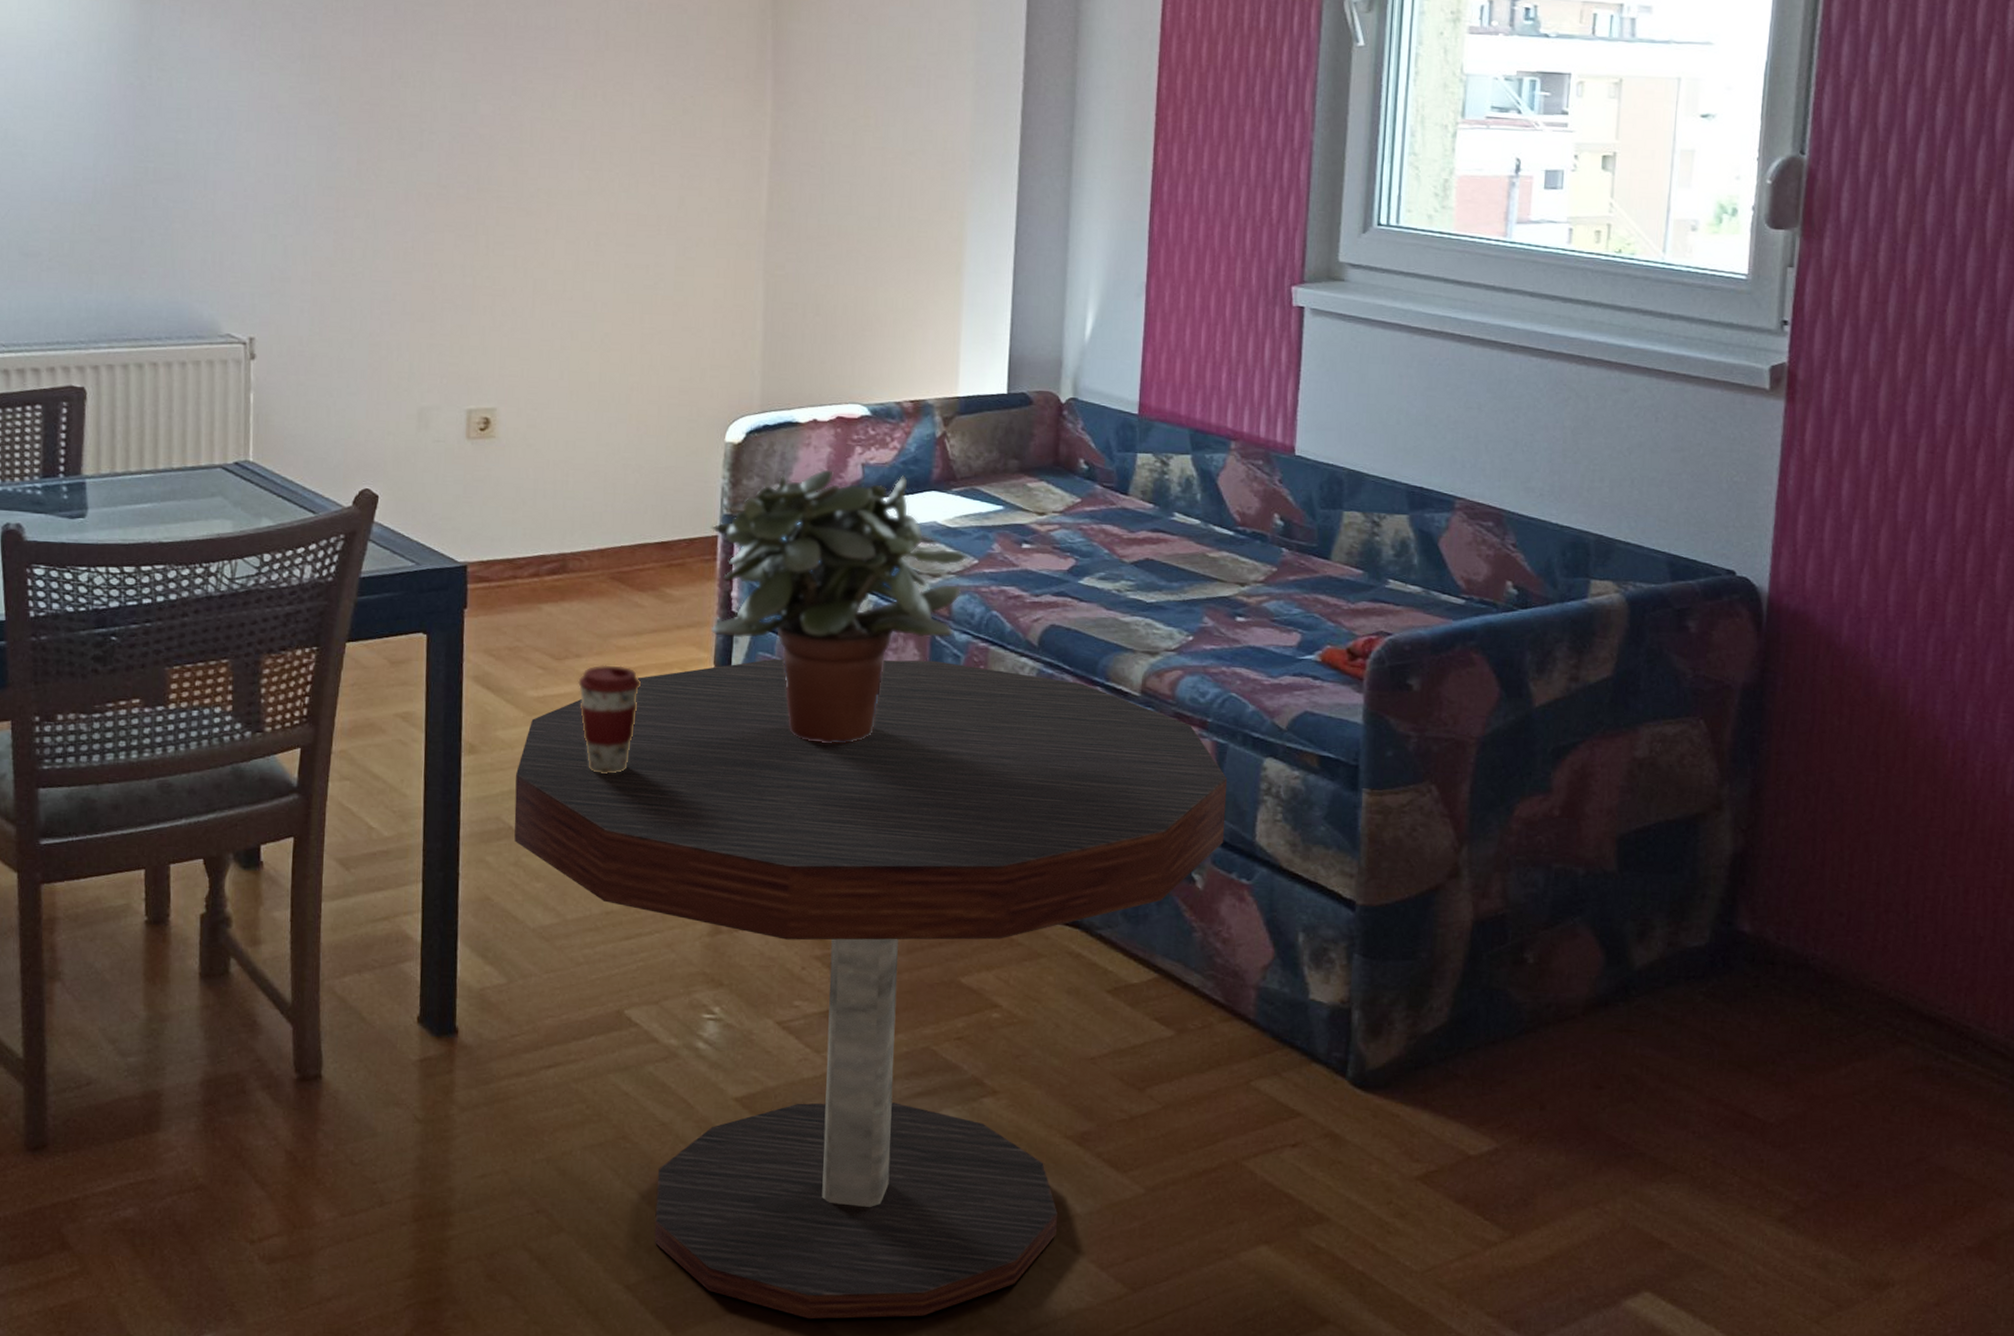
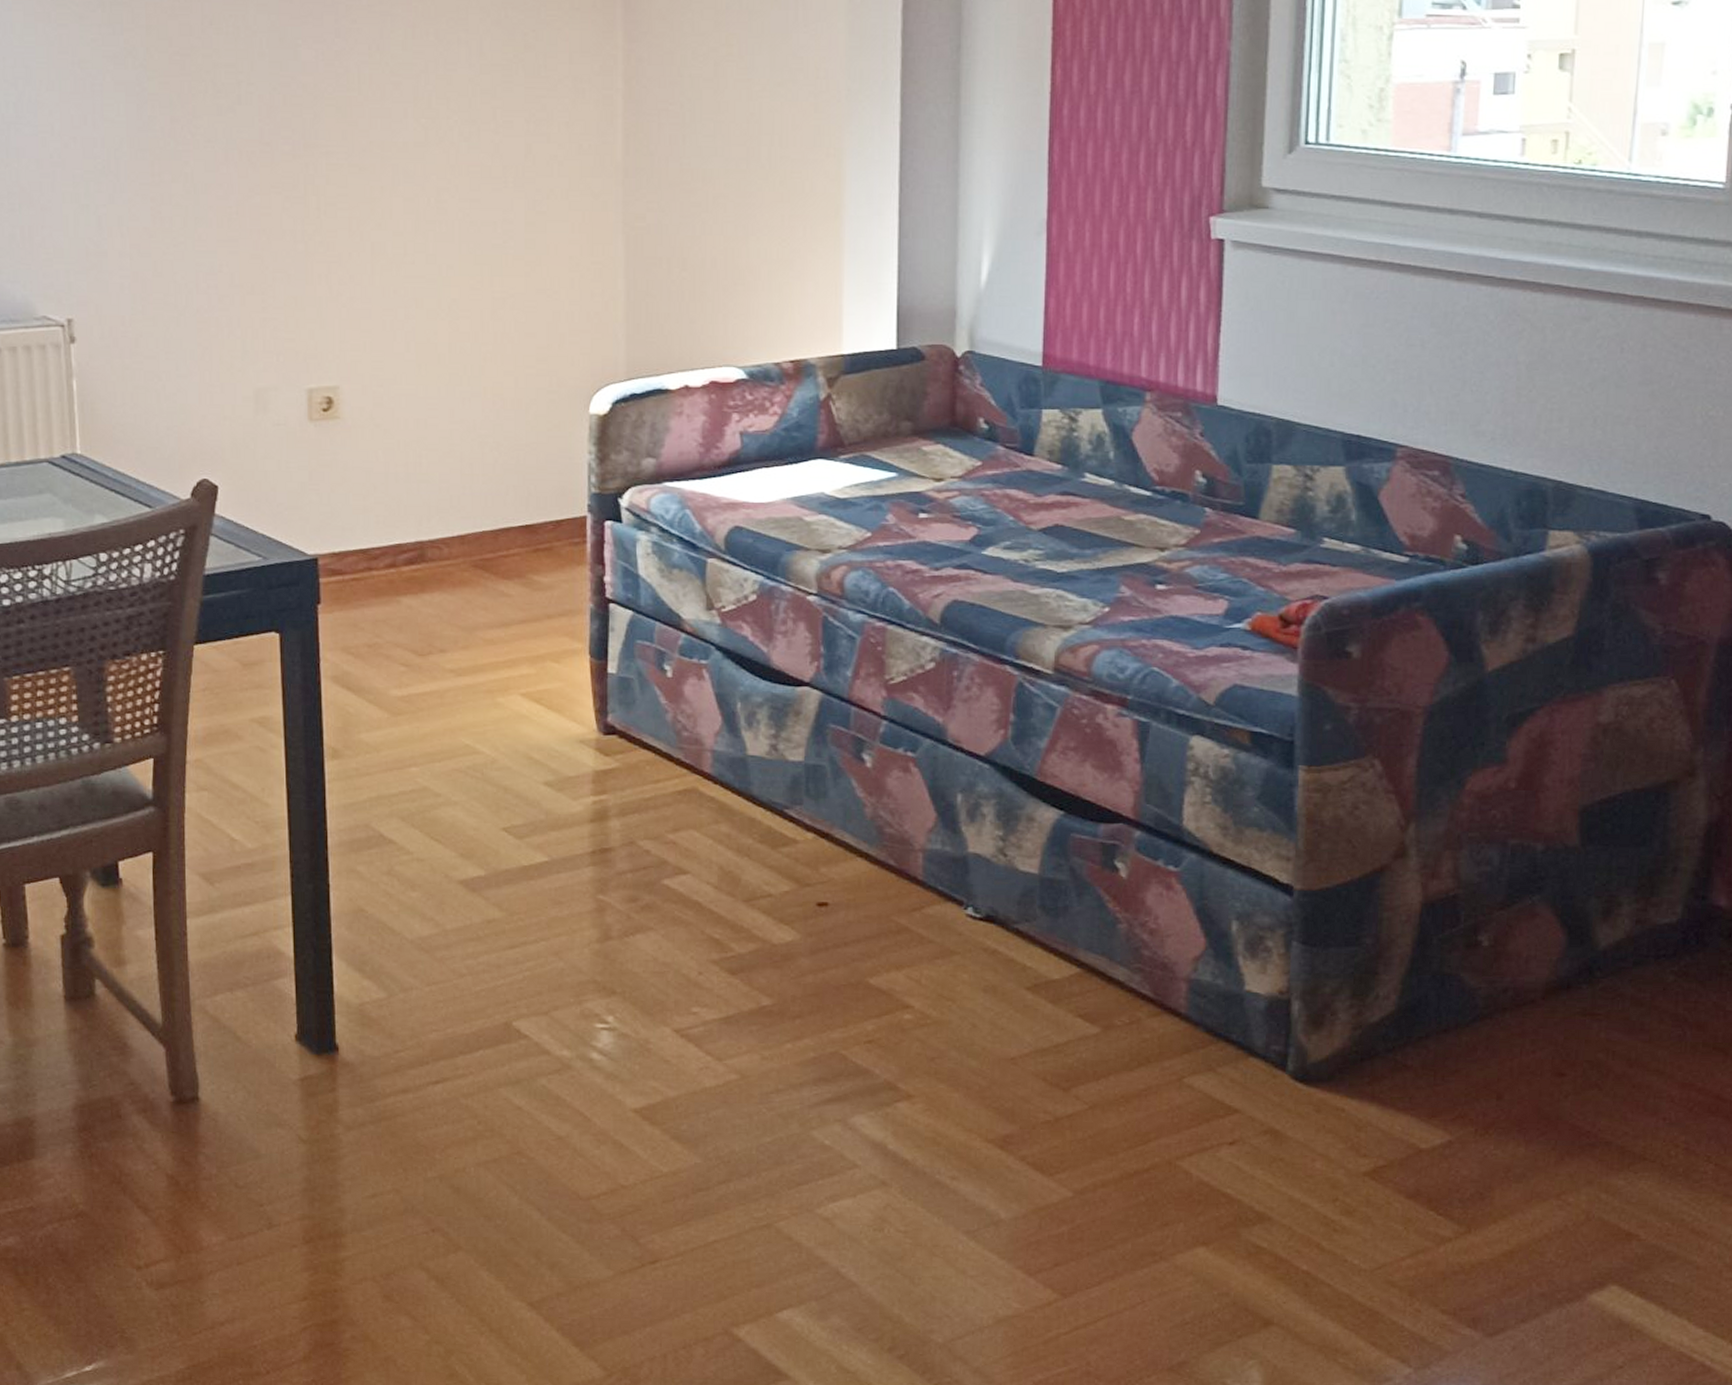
coffee table: present [514,658,1228,1319] -> none [384,643,1151,1333]
coffee cup: present [578,665,641,774] -> none [444,659,511,775]
potted plant: present [710,469,968,743] -> none [578,439,859,735]

